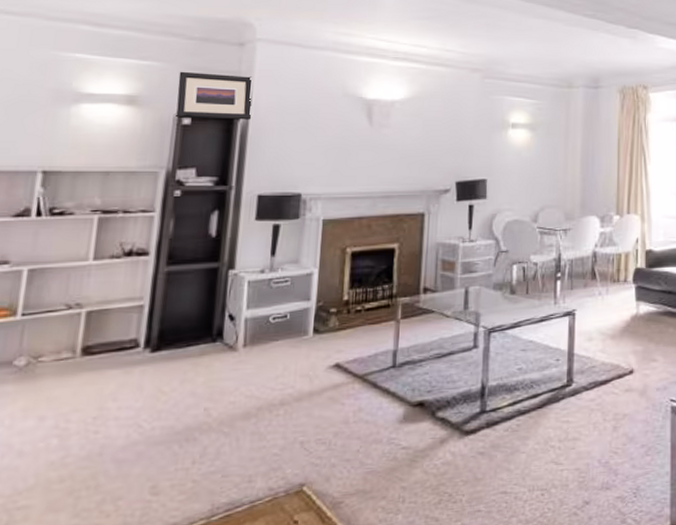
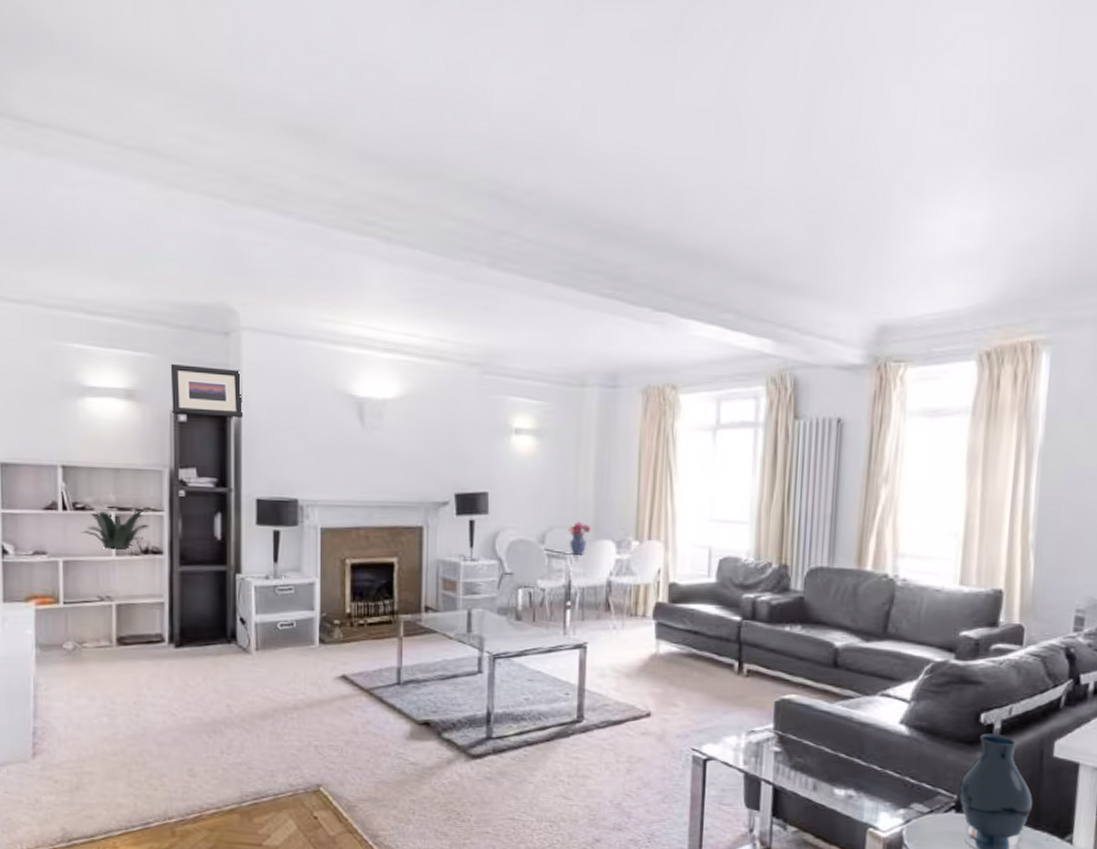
plant: none [55,208,141,255] -> present [81,504,151,550]
flower arrangement: none [558,201,578,231] -> present [567,521,591,555]

